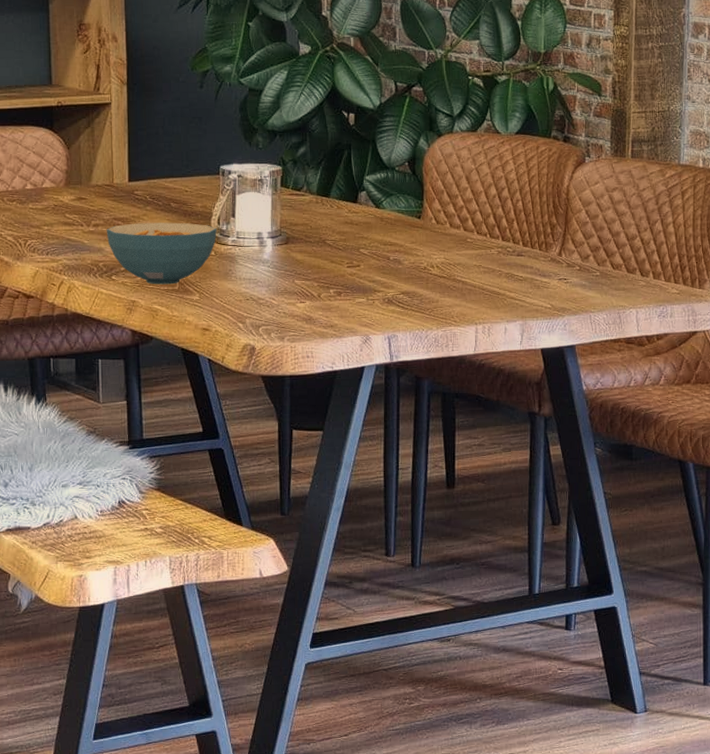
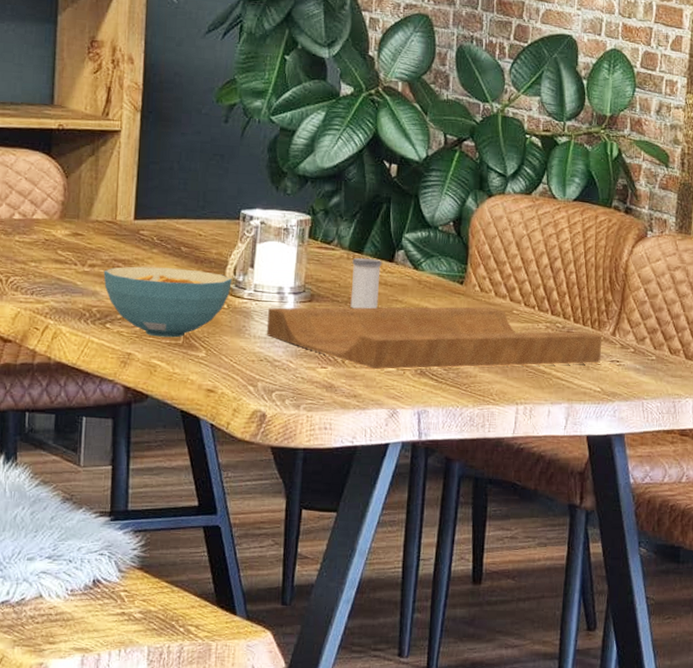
cutting board: none [250,238,550,301] -> present [266,306,603,370]
salt shaker: none [321,200,347,248] -> present [350,257,382,309]

